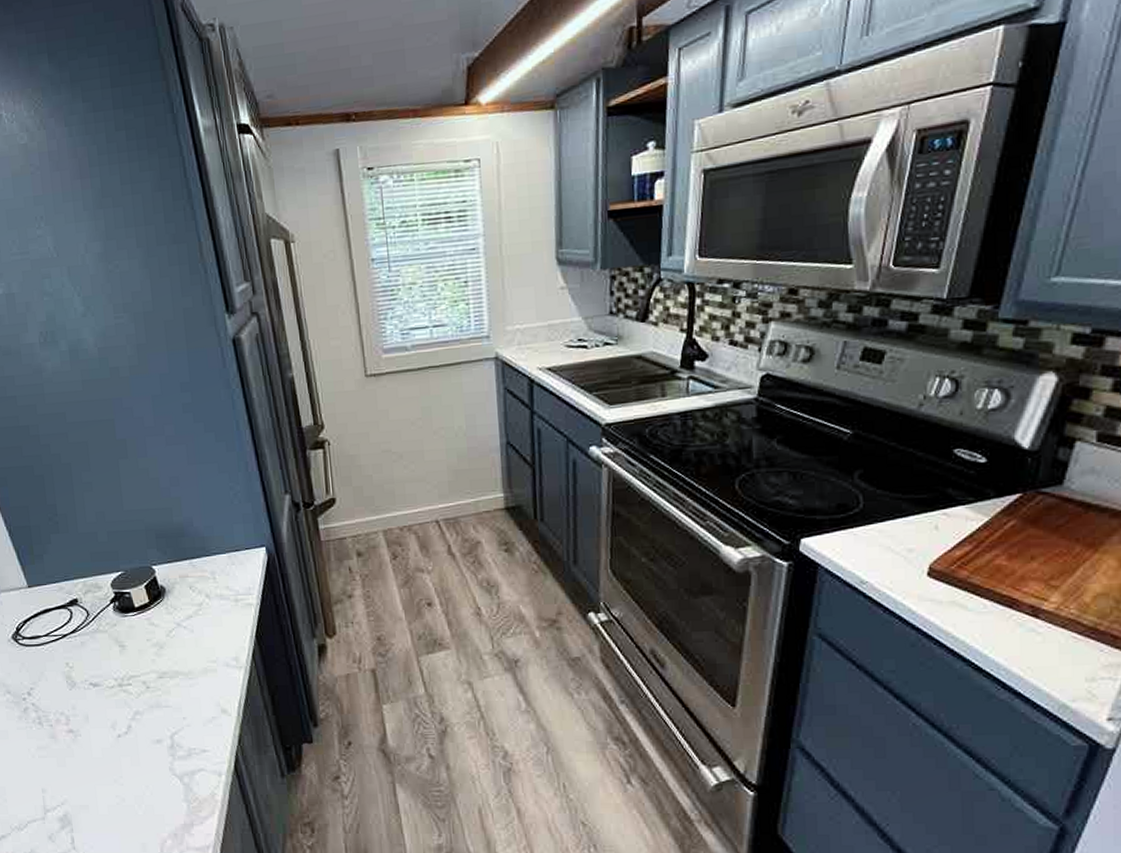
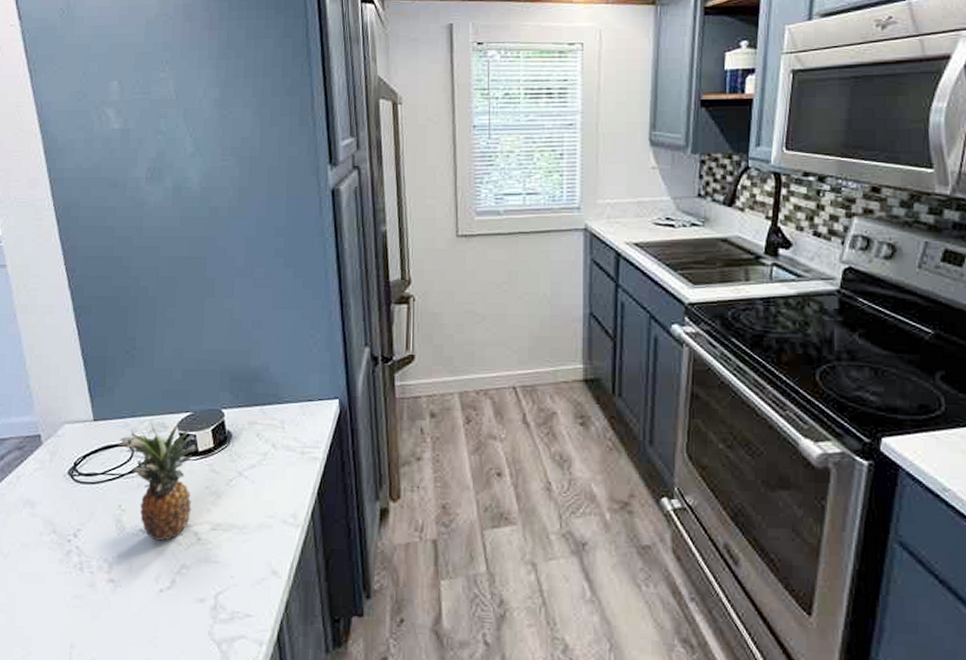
fruit: none [56,580,137,692] -> present [118,420,197,541]

